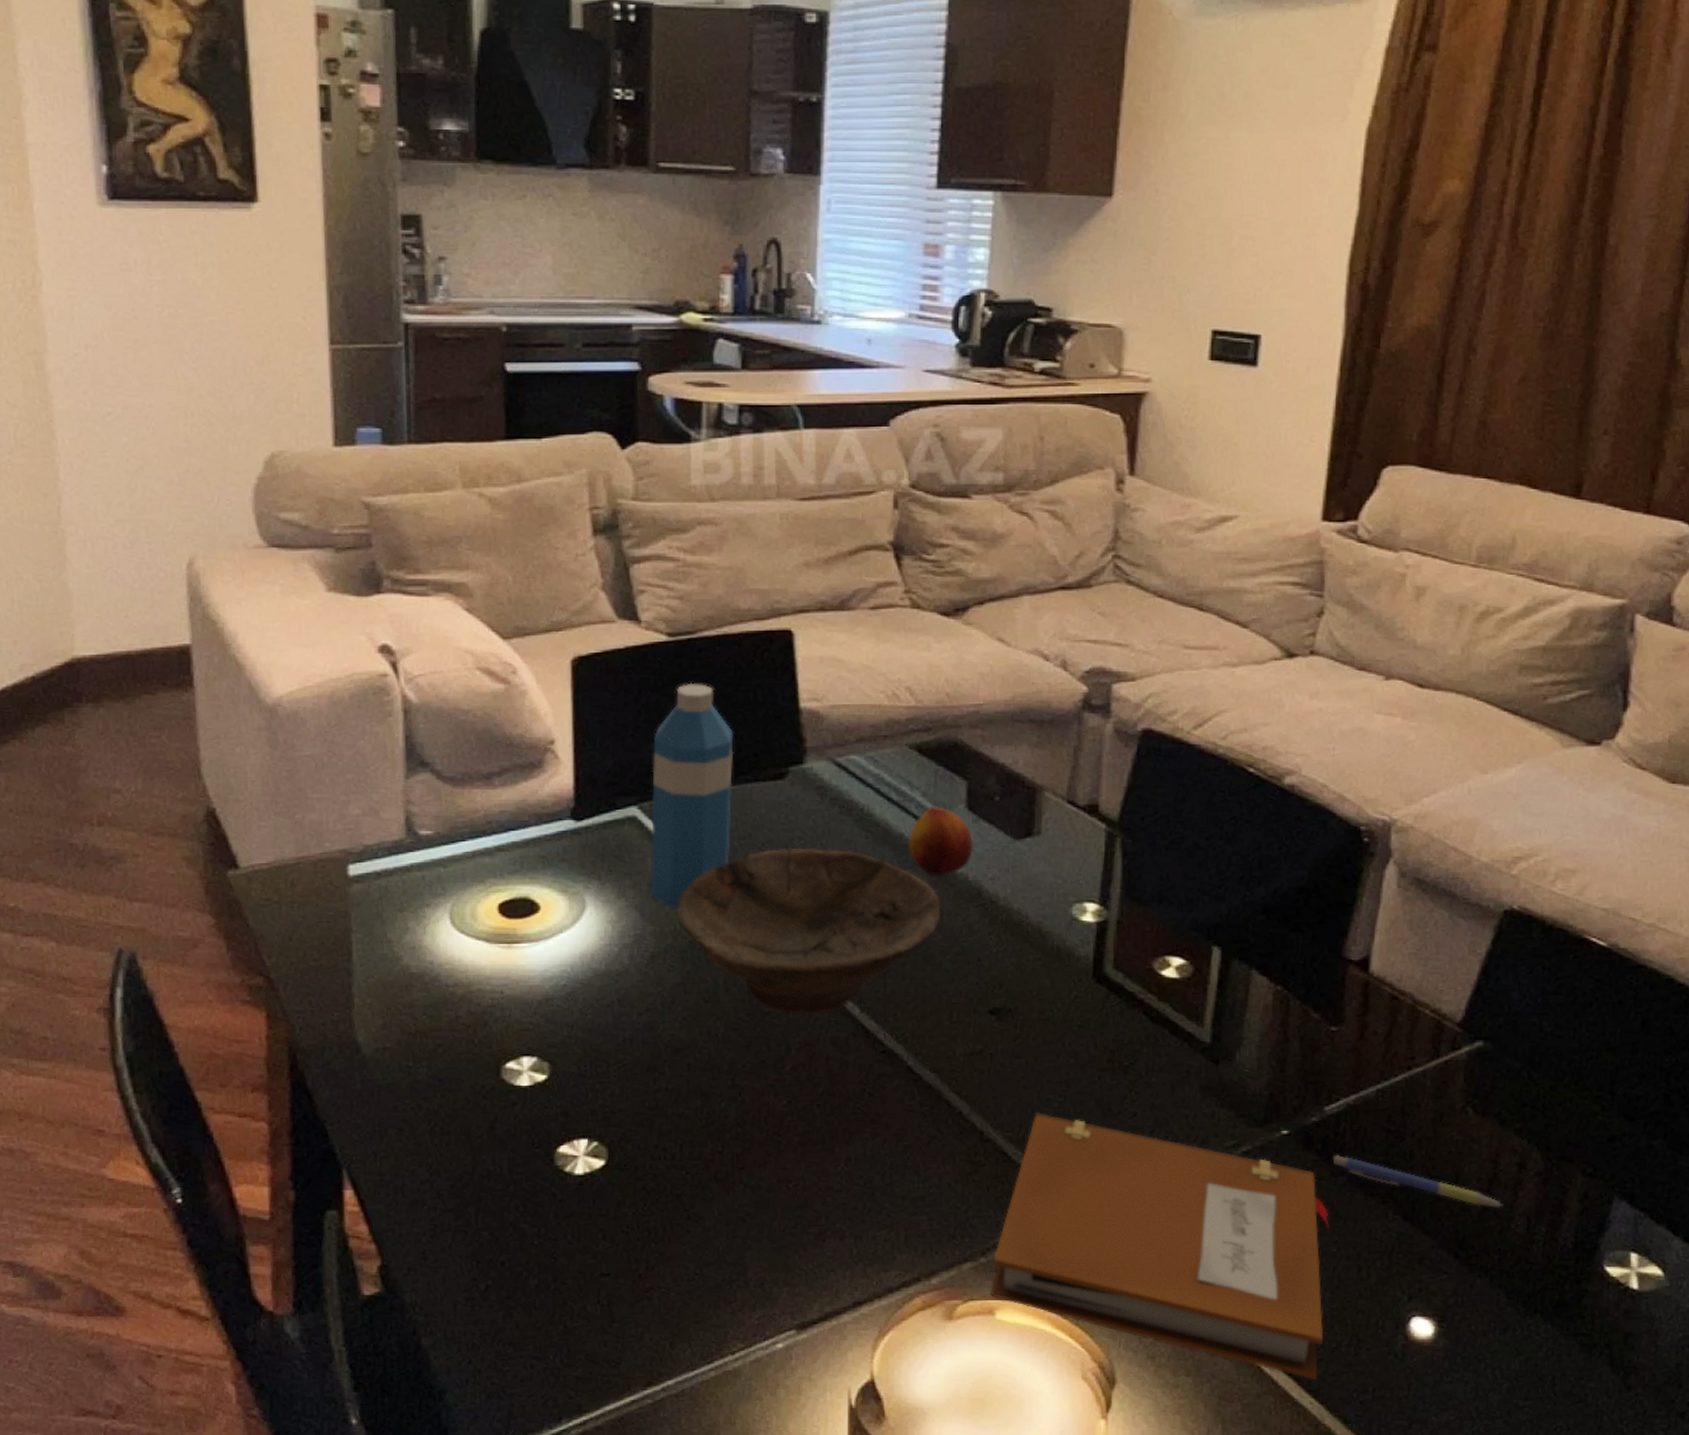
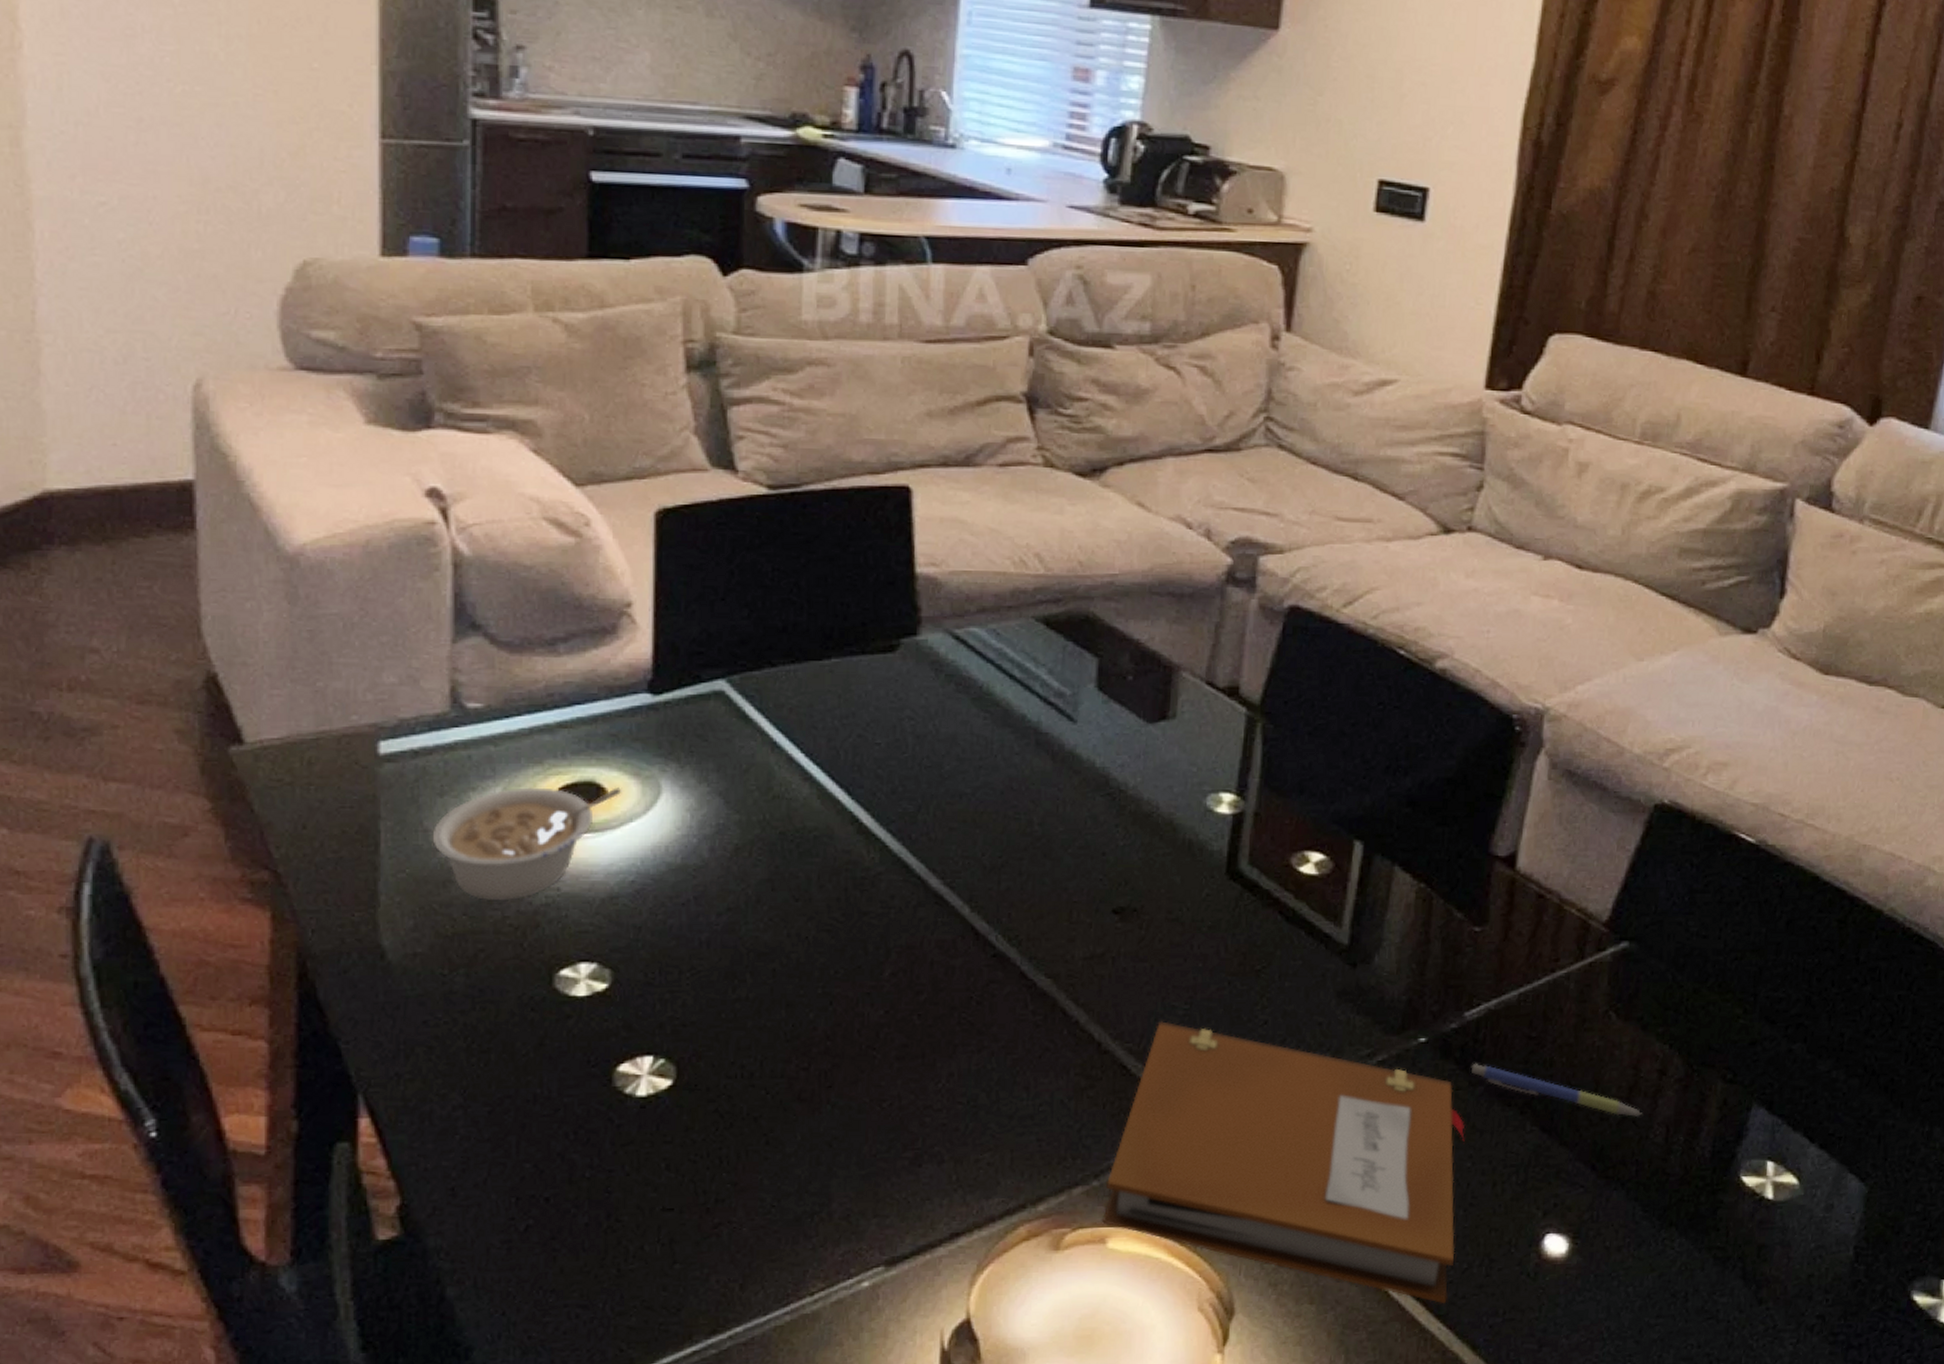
legume: none [395,903,553,1003] -> present [432,787,622,901]
water bottle: present [650,682,734,909] -> none [736,542,839,795]
bowl: present [676,847,941,1015] -> none [766,728,1064,915]
fruit: present [908,807,973,876] -> none [1031,686,1102,762]

